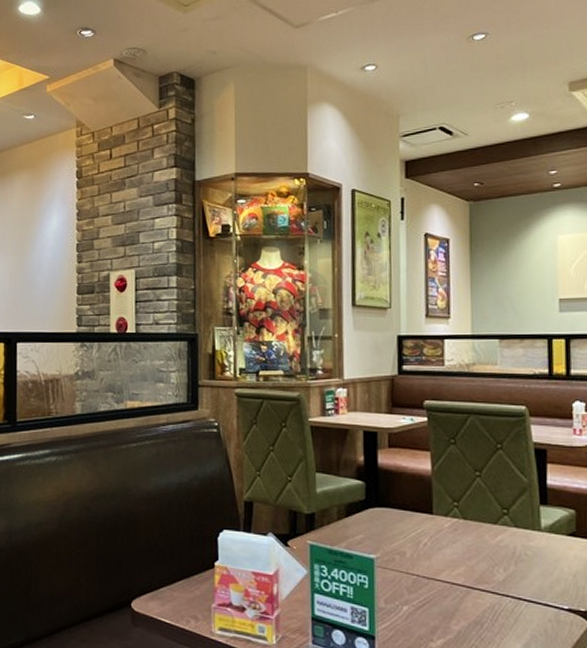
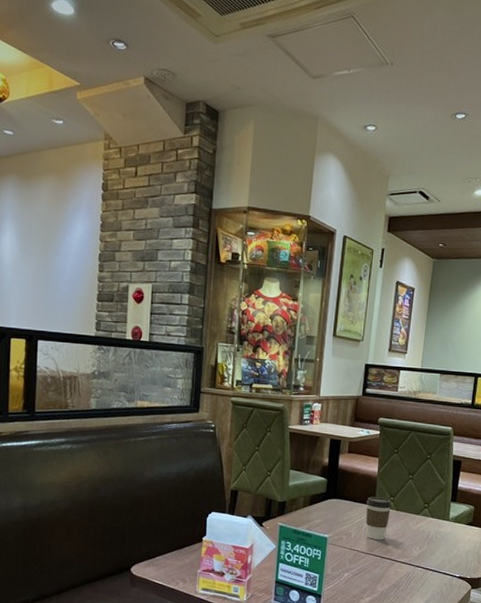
coffee cup: none [420,502,457,560] -> present [365,497,392,540]

